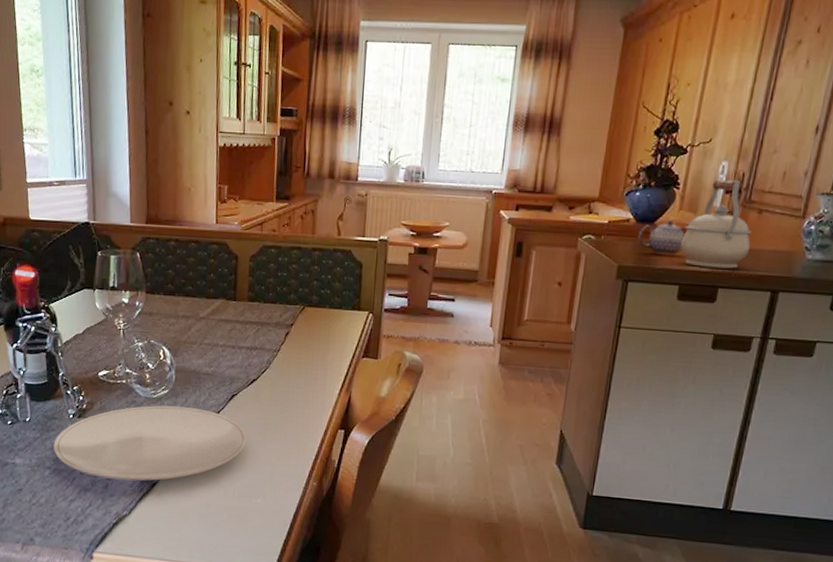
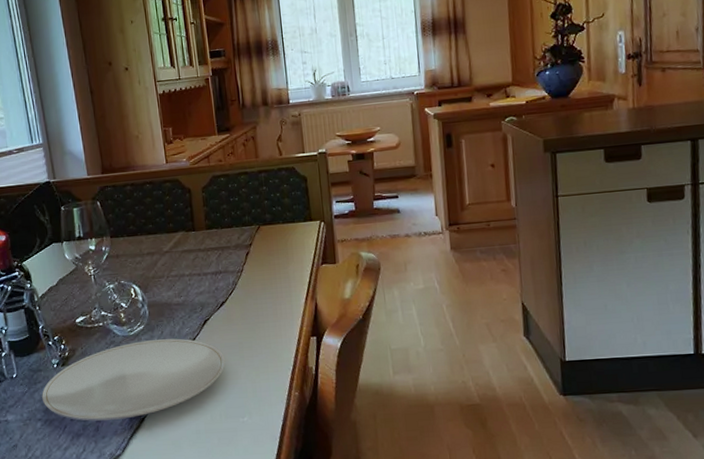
teapot: present [637,219,685,256] -> none [555,90,599,125]
kettle: present [680,179,752,269] -> none [597,45,662,129]

